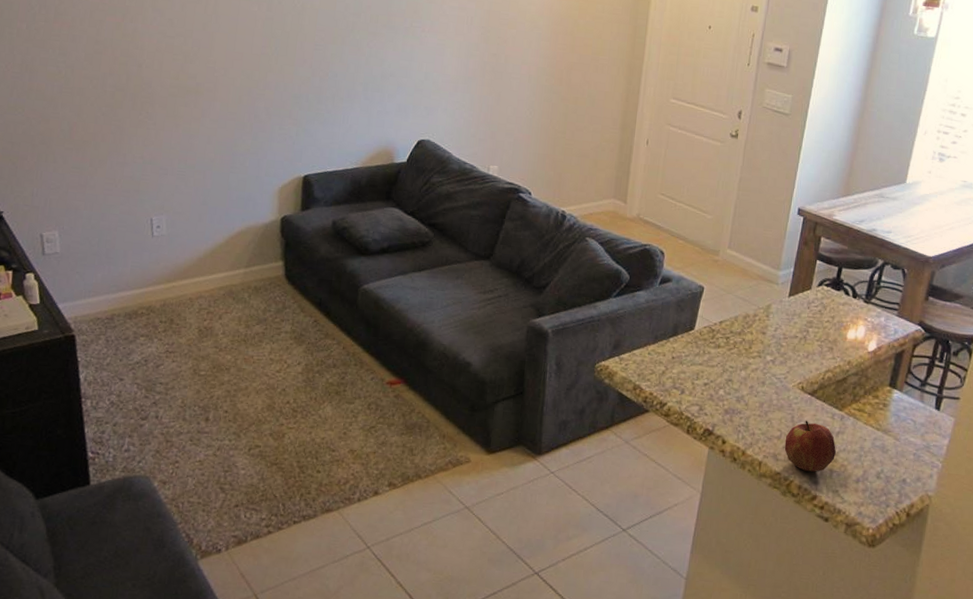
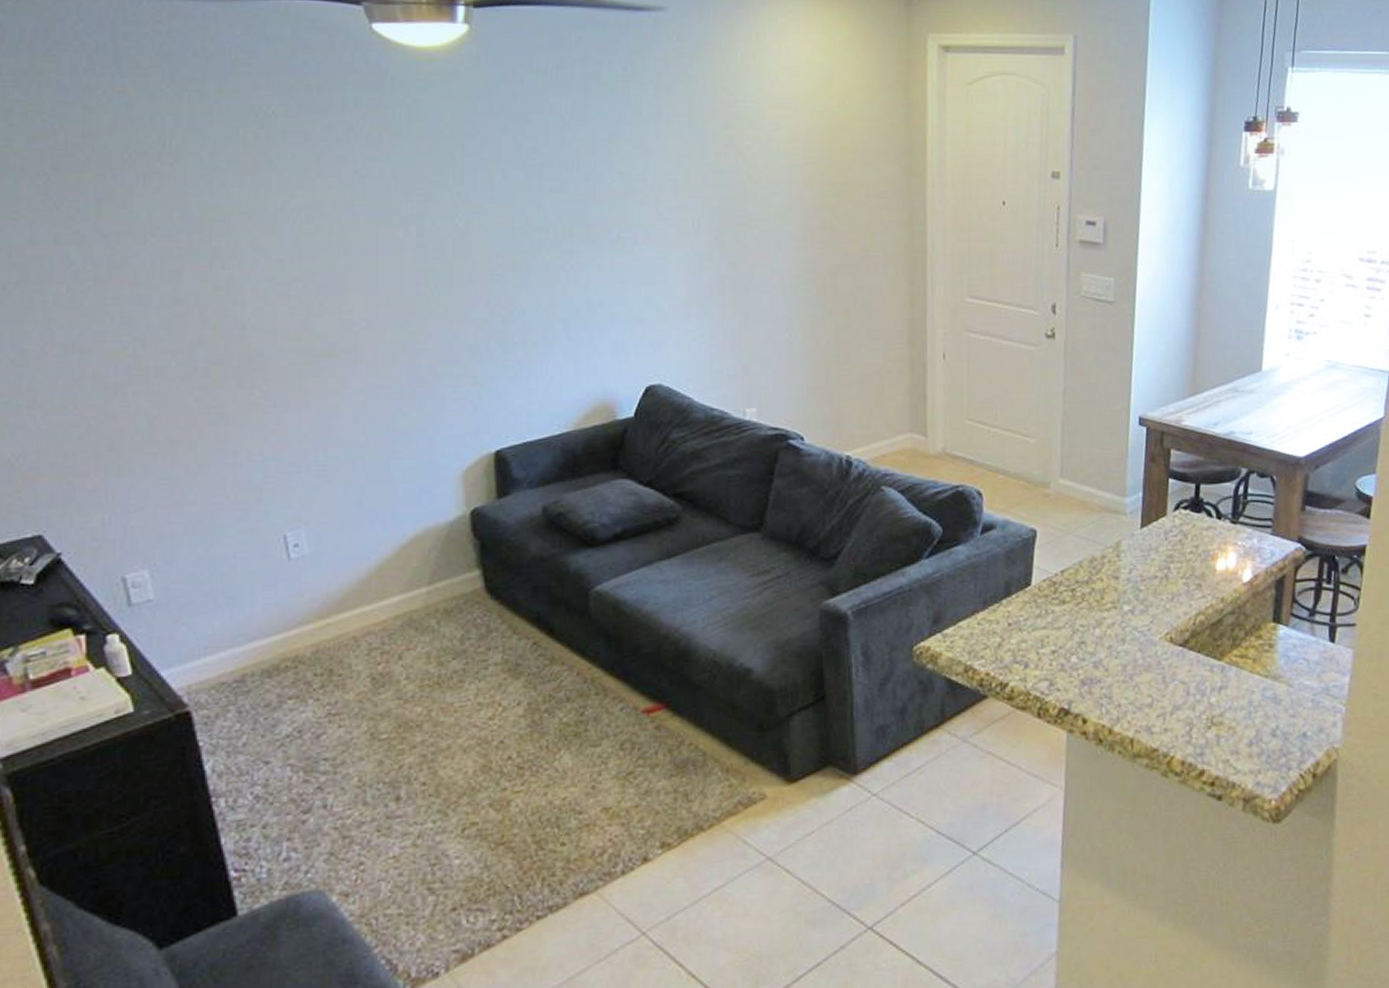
apple: present [784,420,837,472] -> none [1158,678,1221,742]

